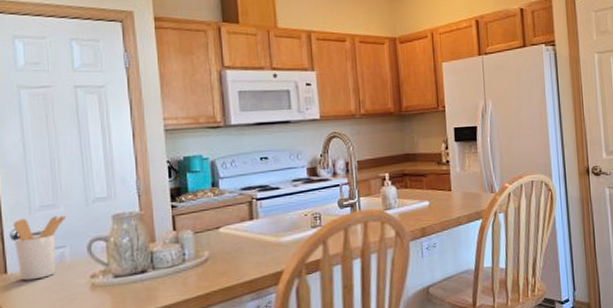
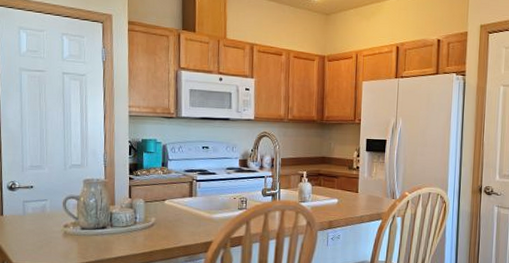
utensil holder: present [12,215,67,281] -> none [9,174,50,223]

